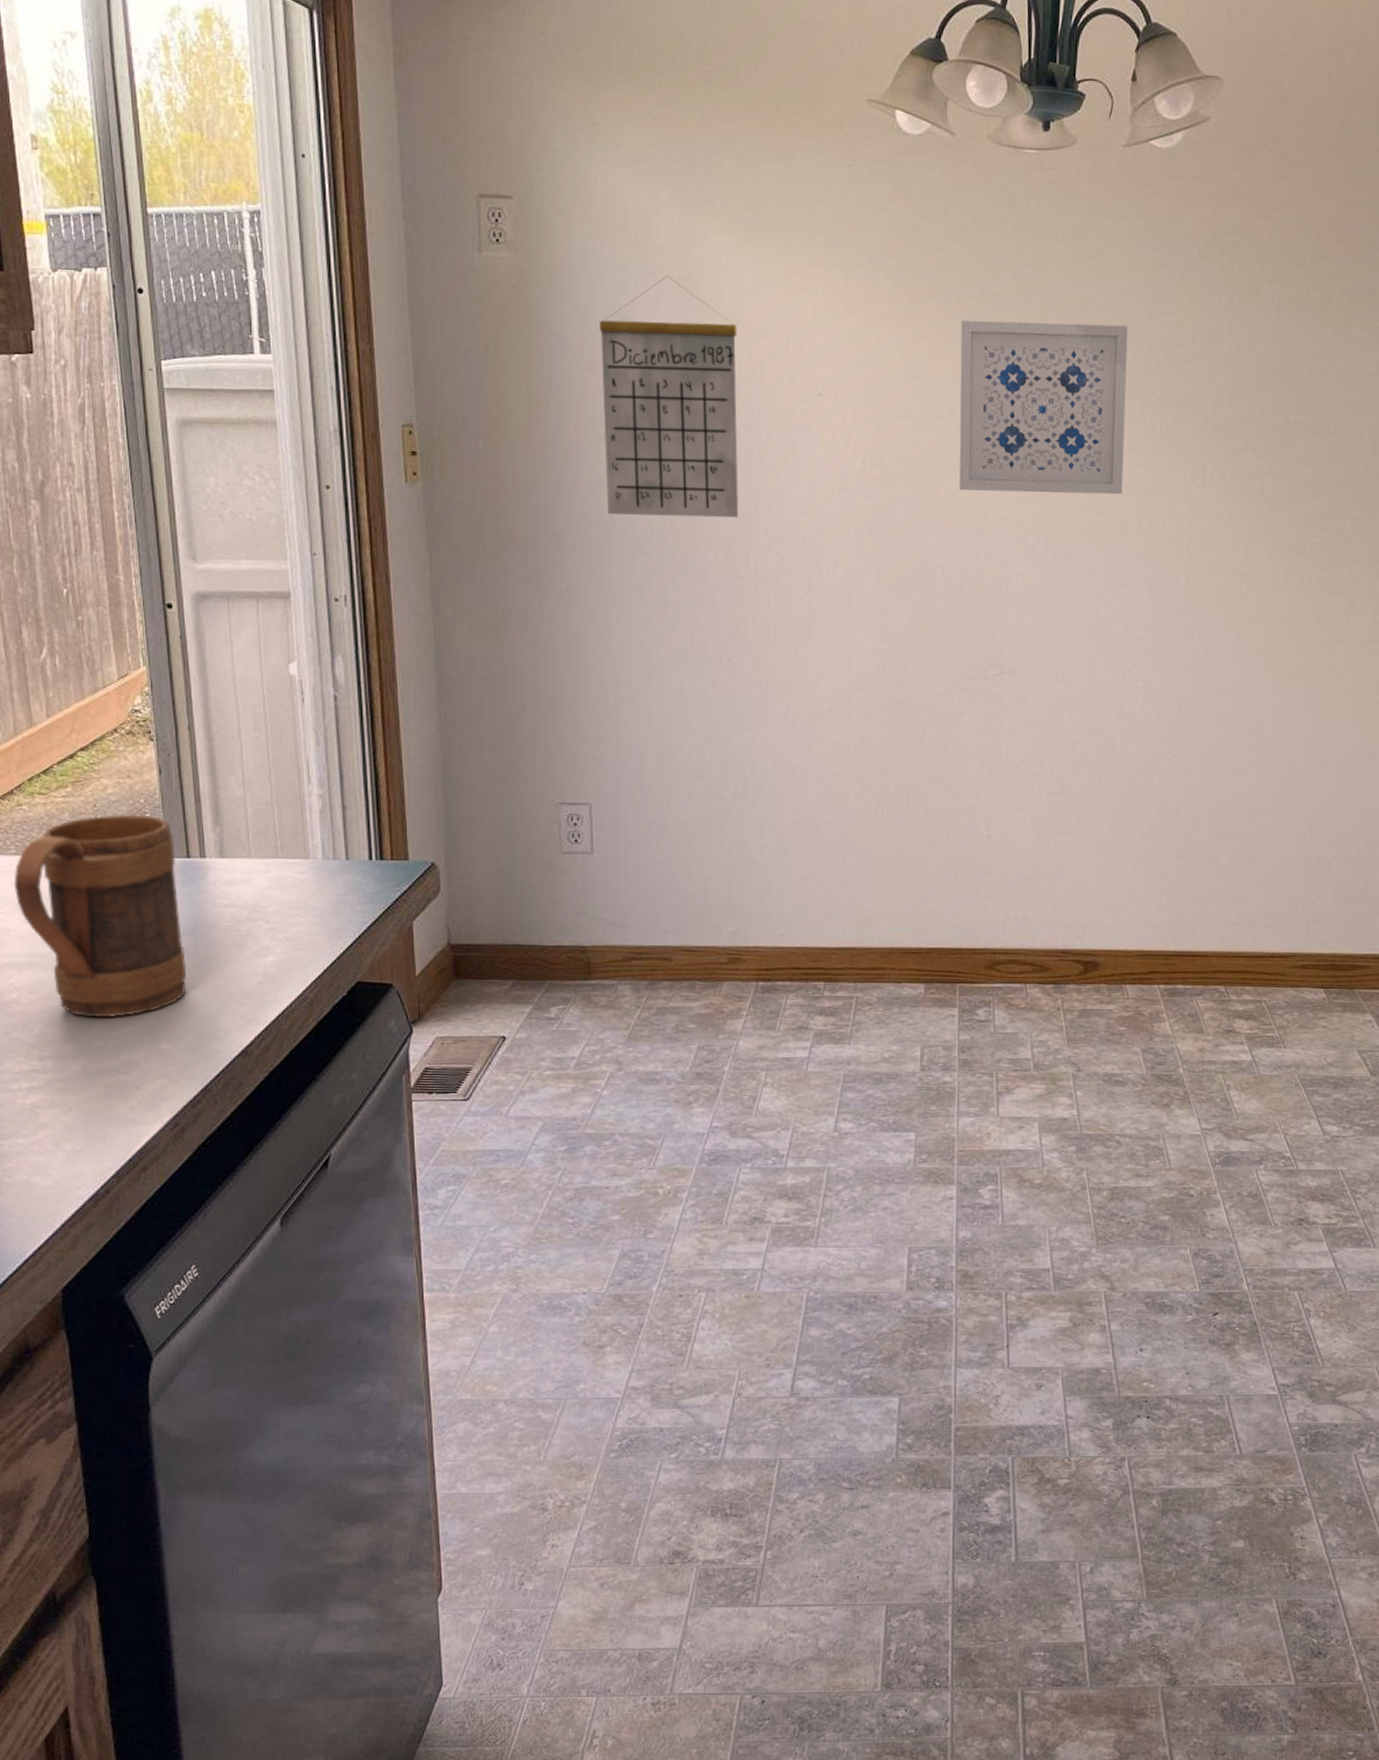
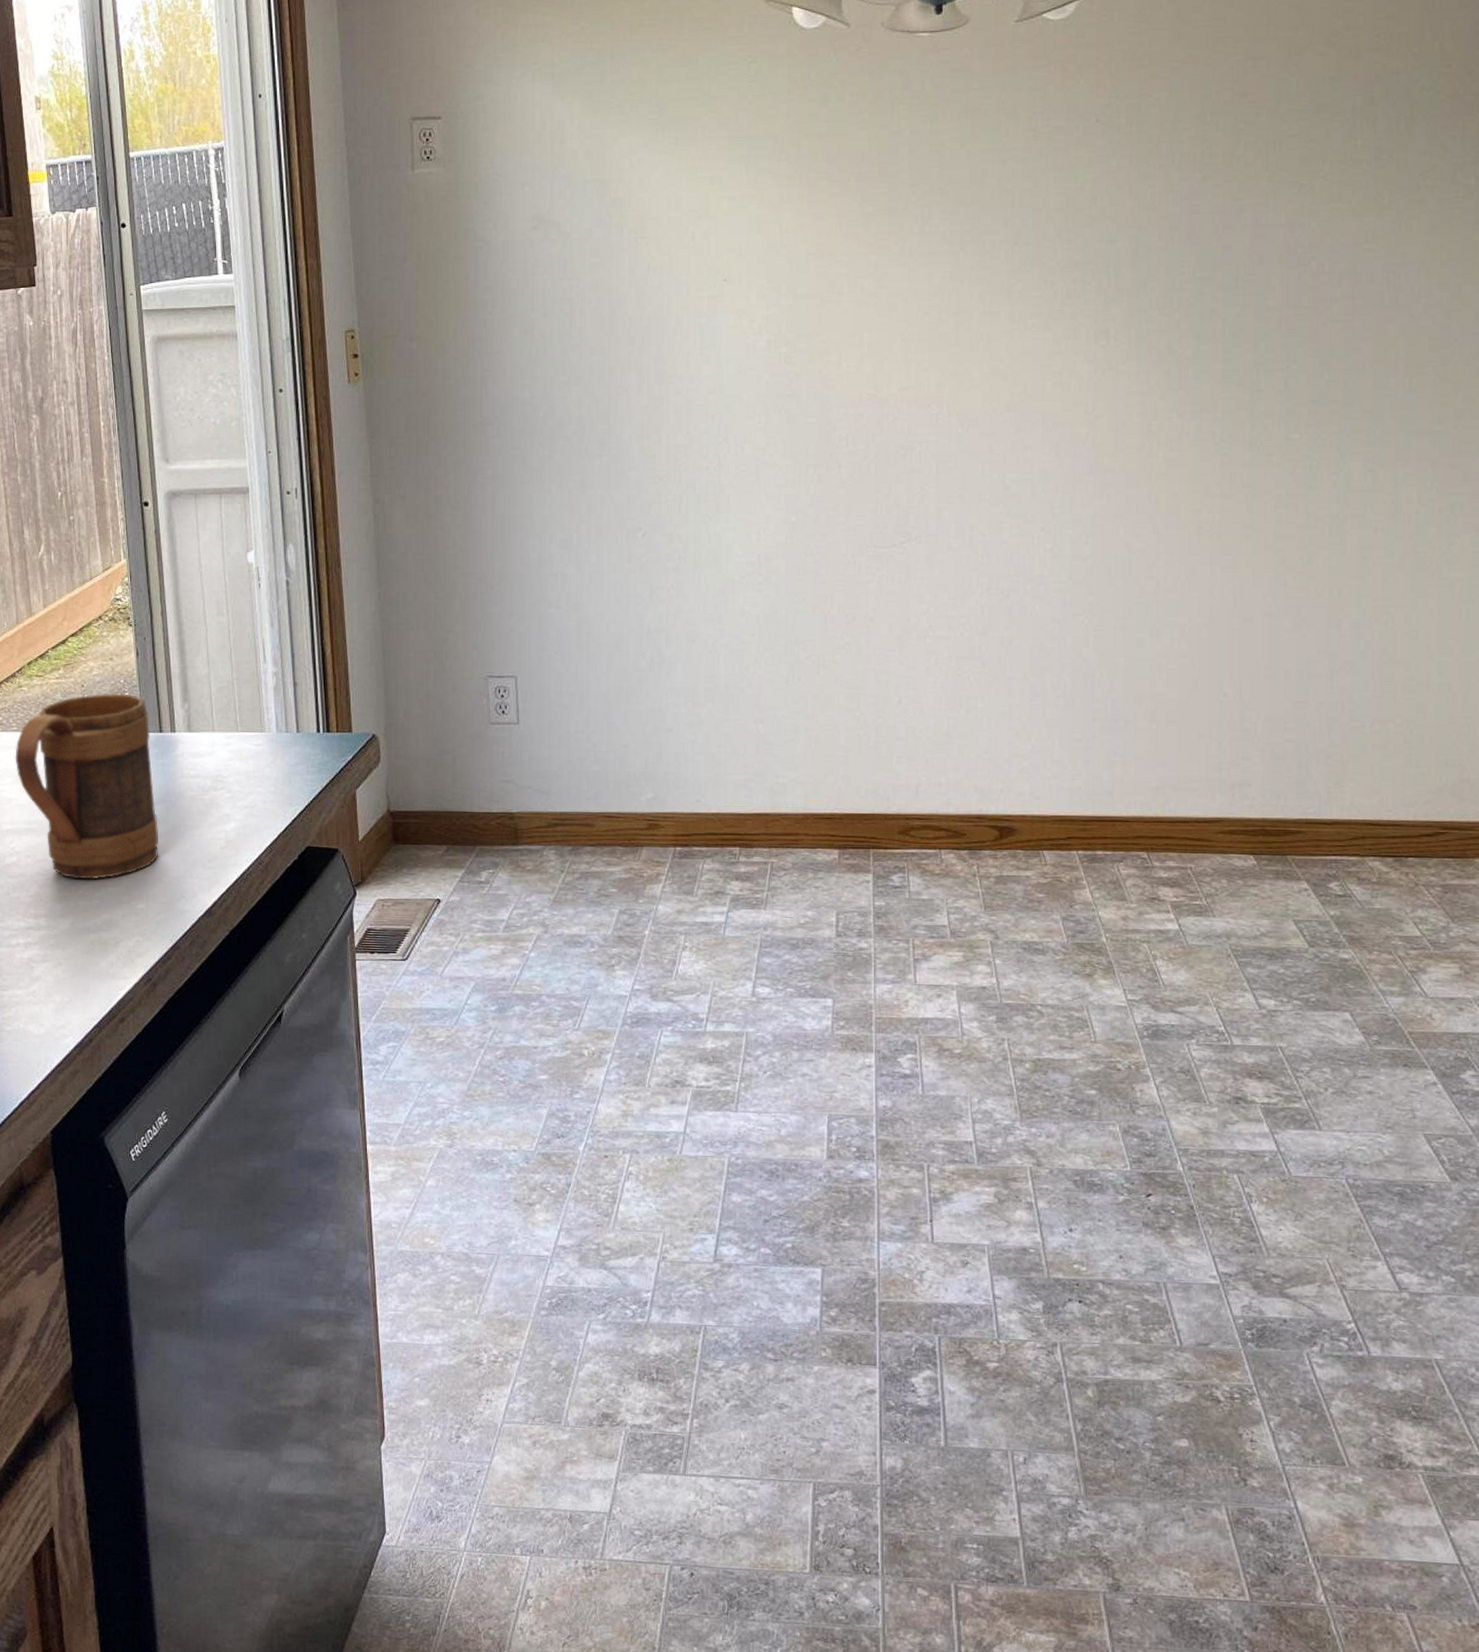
calendar: present [598,275,739,518] -> none [519,178,651,404]
wall art: present [959,320,1128,495] -> none [860,194,1026,363]

